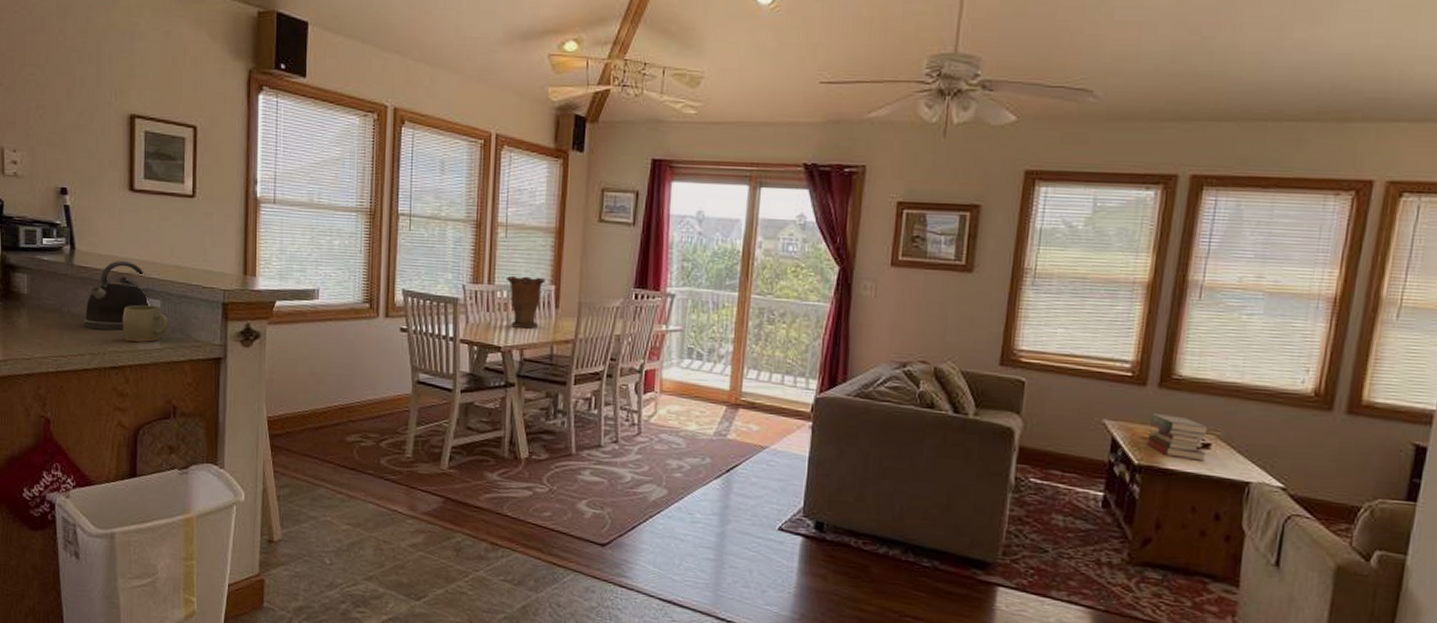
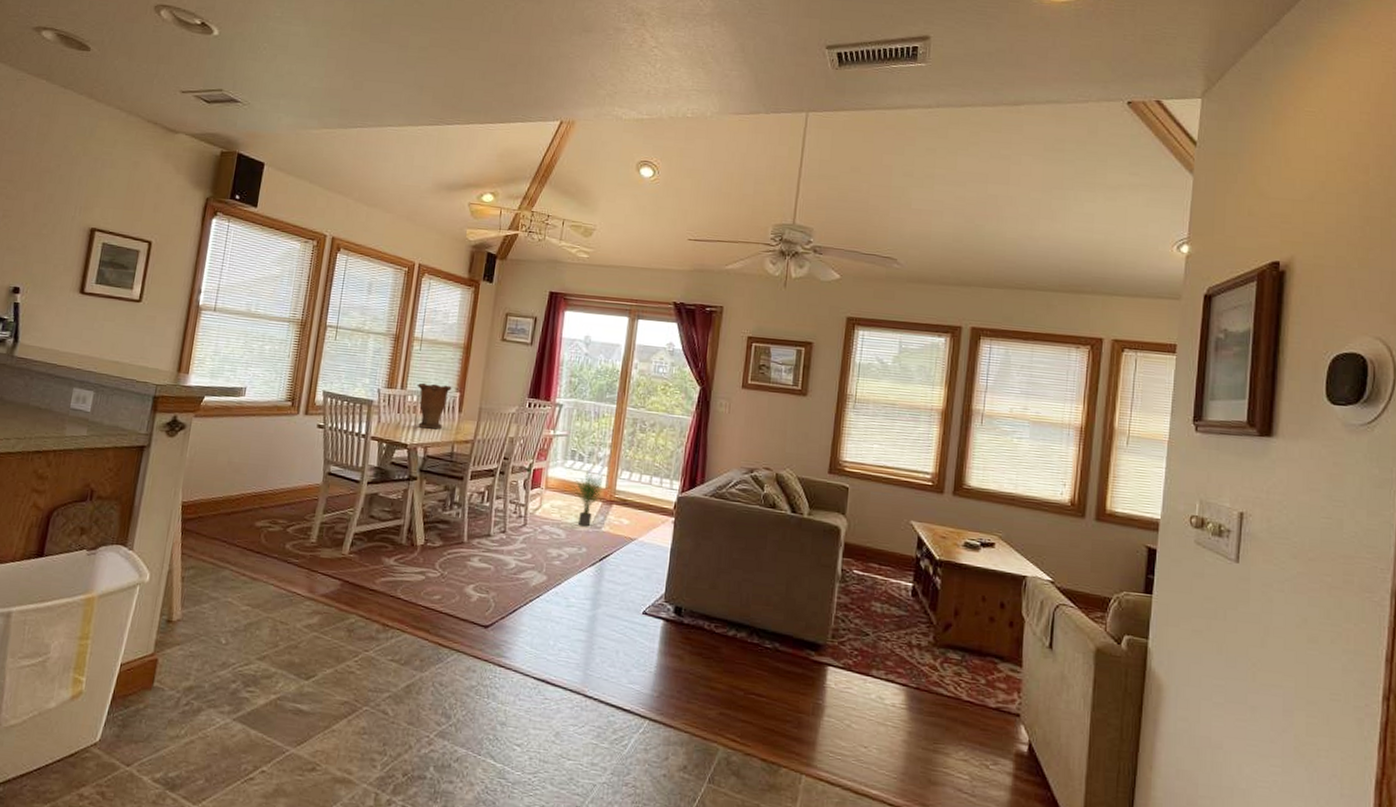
kettle: present [84,260,151,331] -> none [15,354,84,418]
mug: present [122,304,169,342] -> none [52,394,99,429]
potted plant: none [687,369,728,435] -> present [569,469,604,527]
books: present [1146,414,1208,461] -> none [945,517,992,558]

